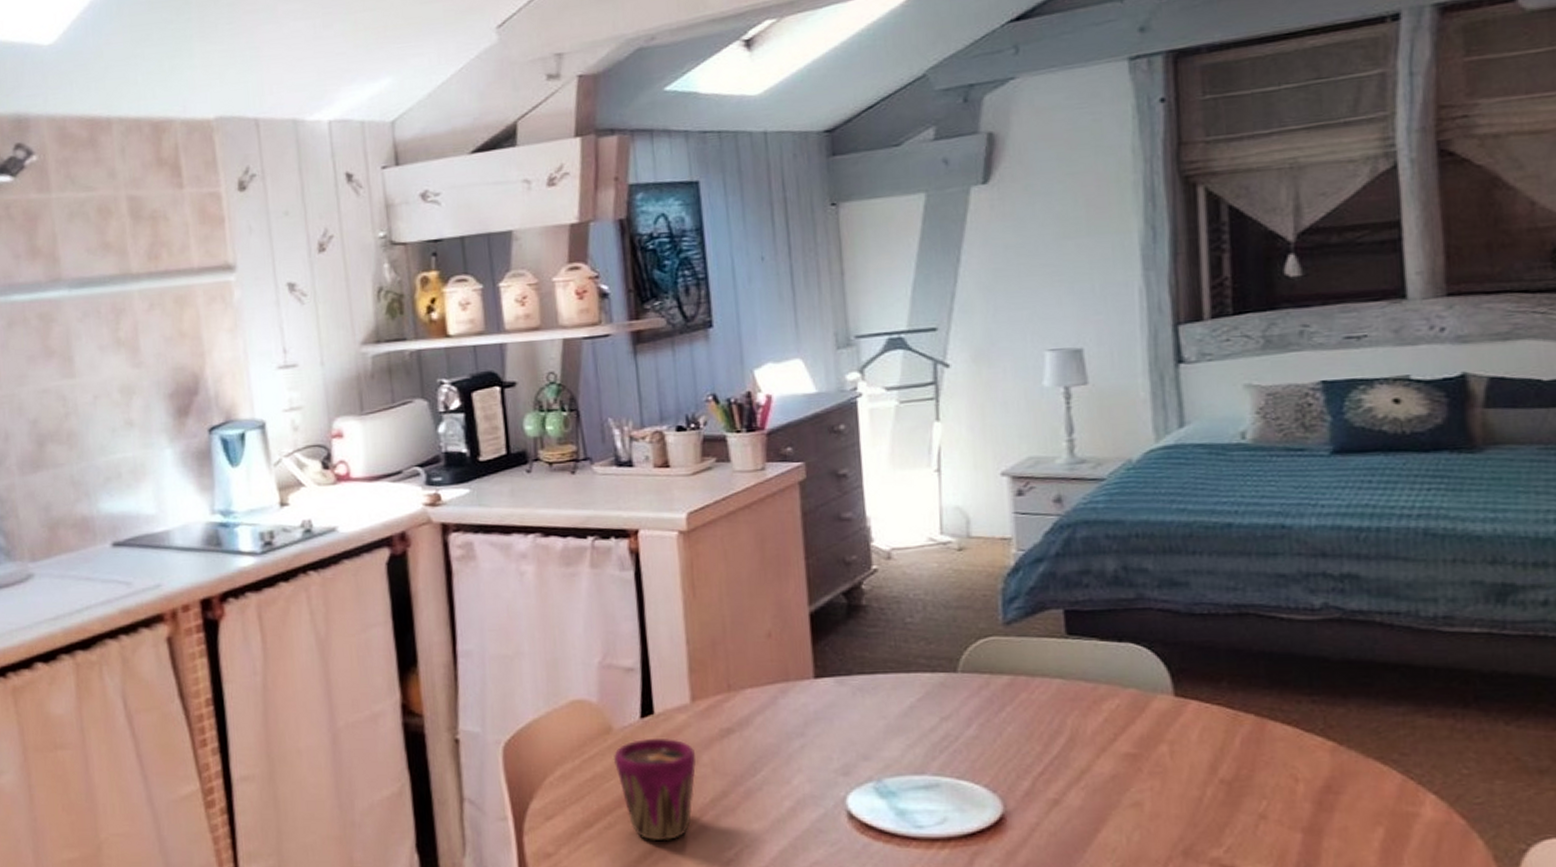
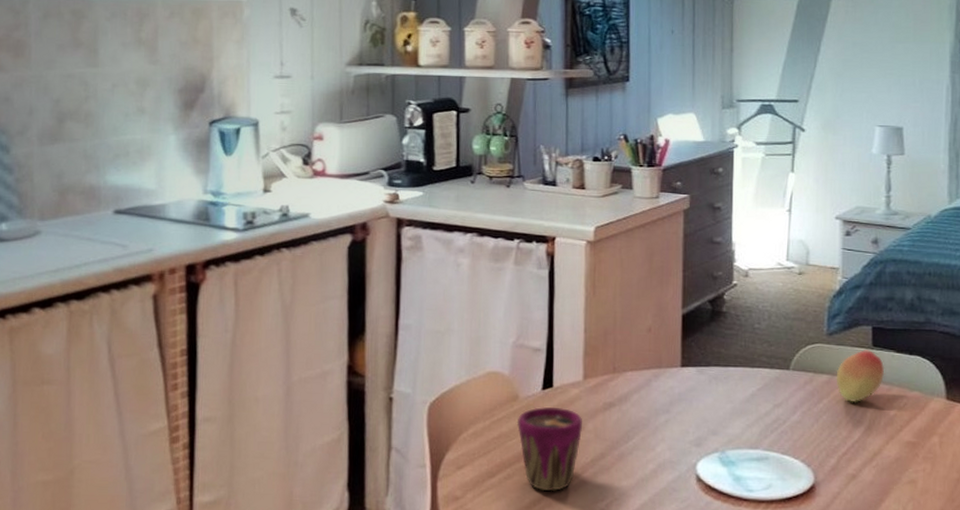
fruit: none [1020,640,1087,708] -> present [836,350,885,402]

